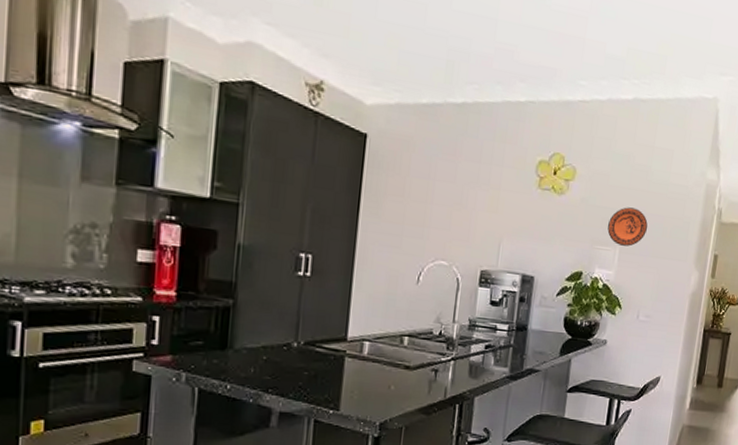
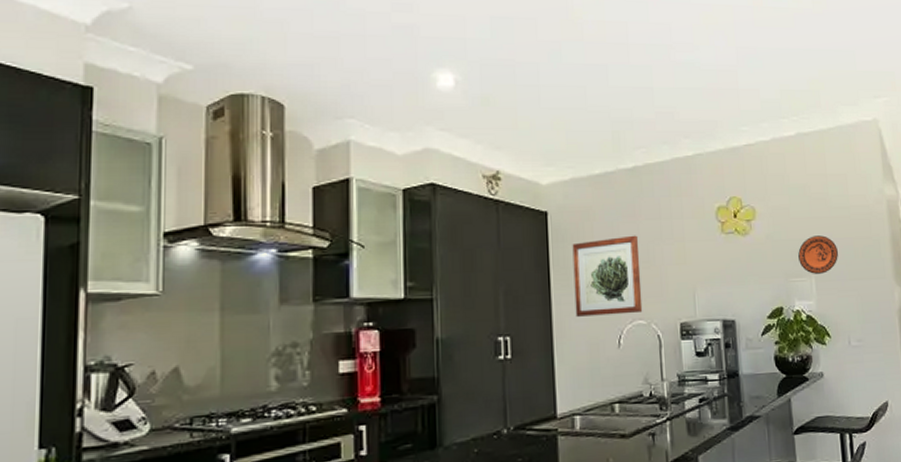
wall art: none [380,172,455,253] -> present [572,235,643,317]

